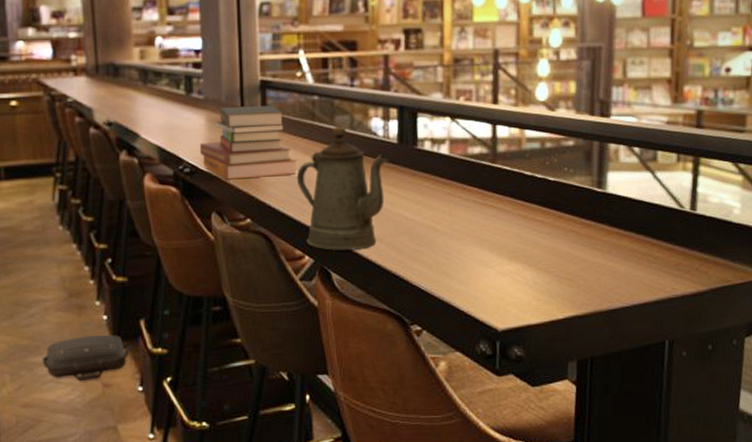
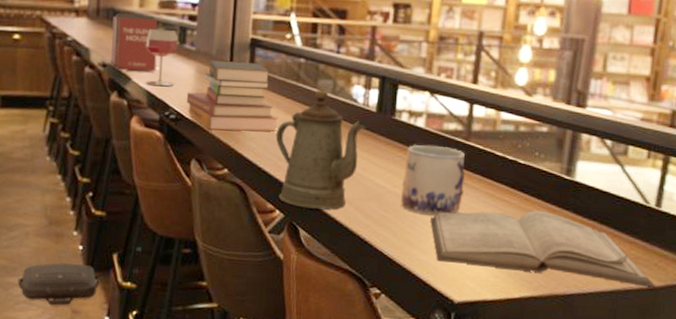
books: none [114,67,165,127] -> present [110,13,158,72]
wineglass: none [151,79,185,140] -> present [146,28,178,87]
mug: none [432,171,496,244] -> present [401,145,466,216]
diary: none [465,227,699,293] -> present [430,210,655,288]

